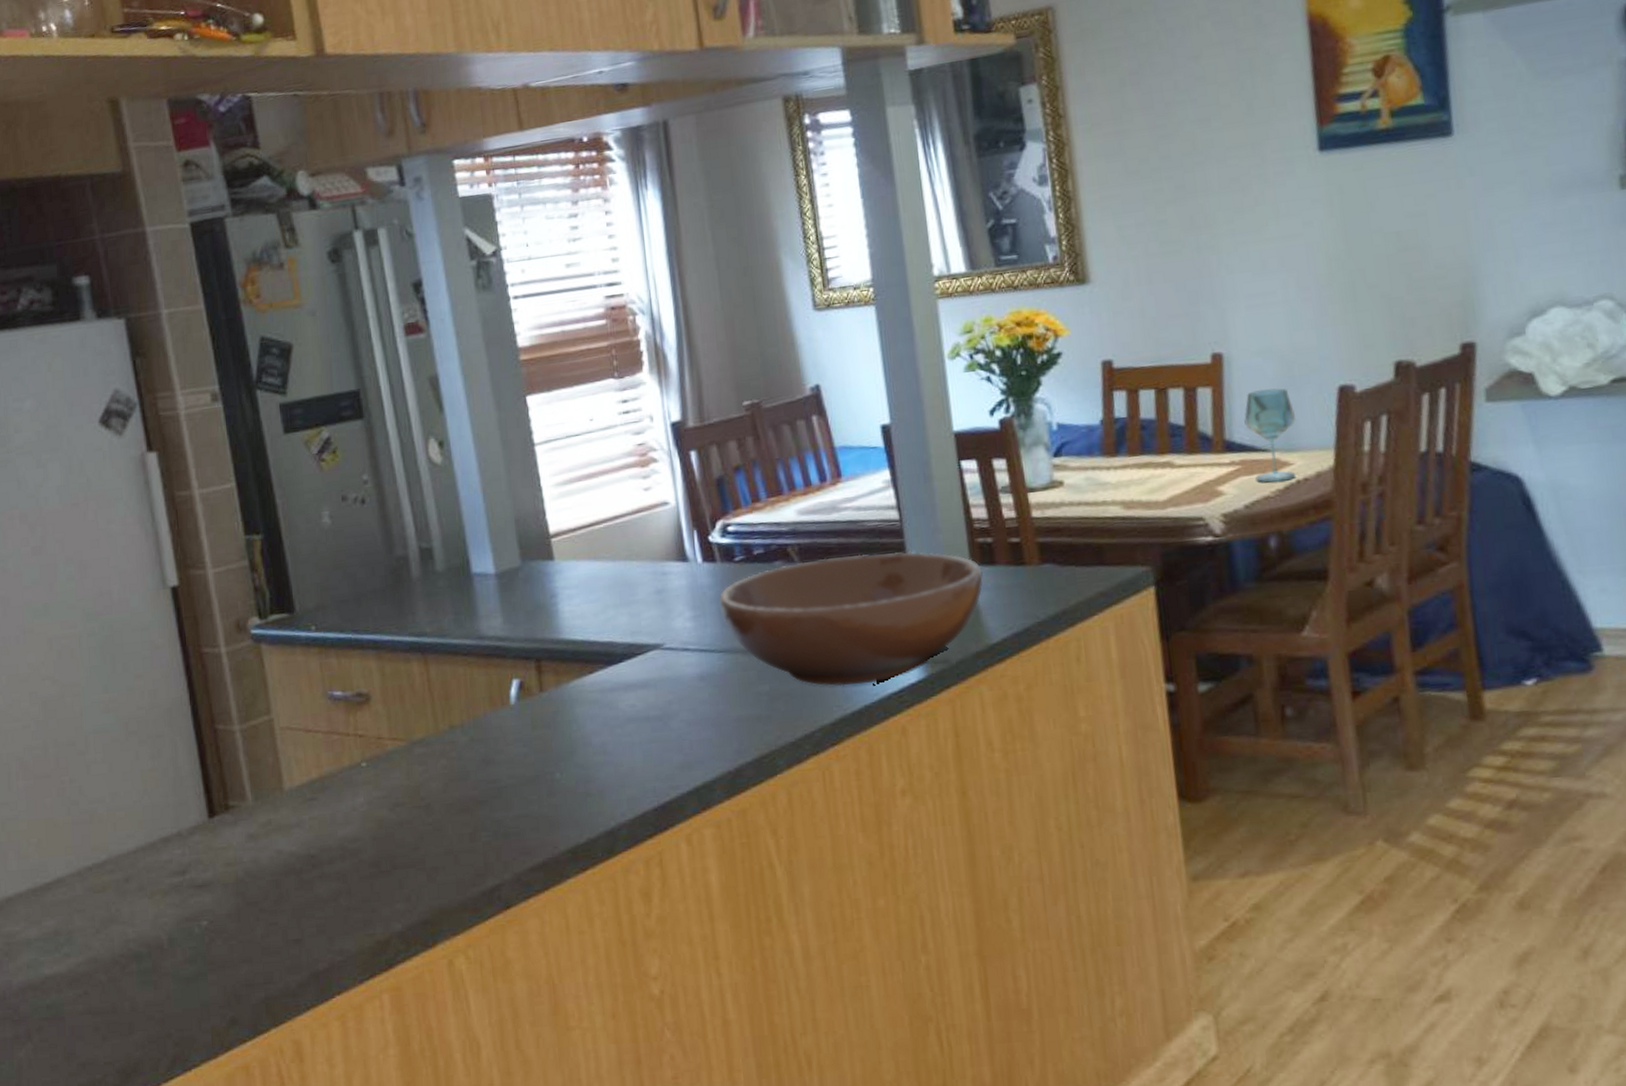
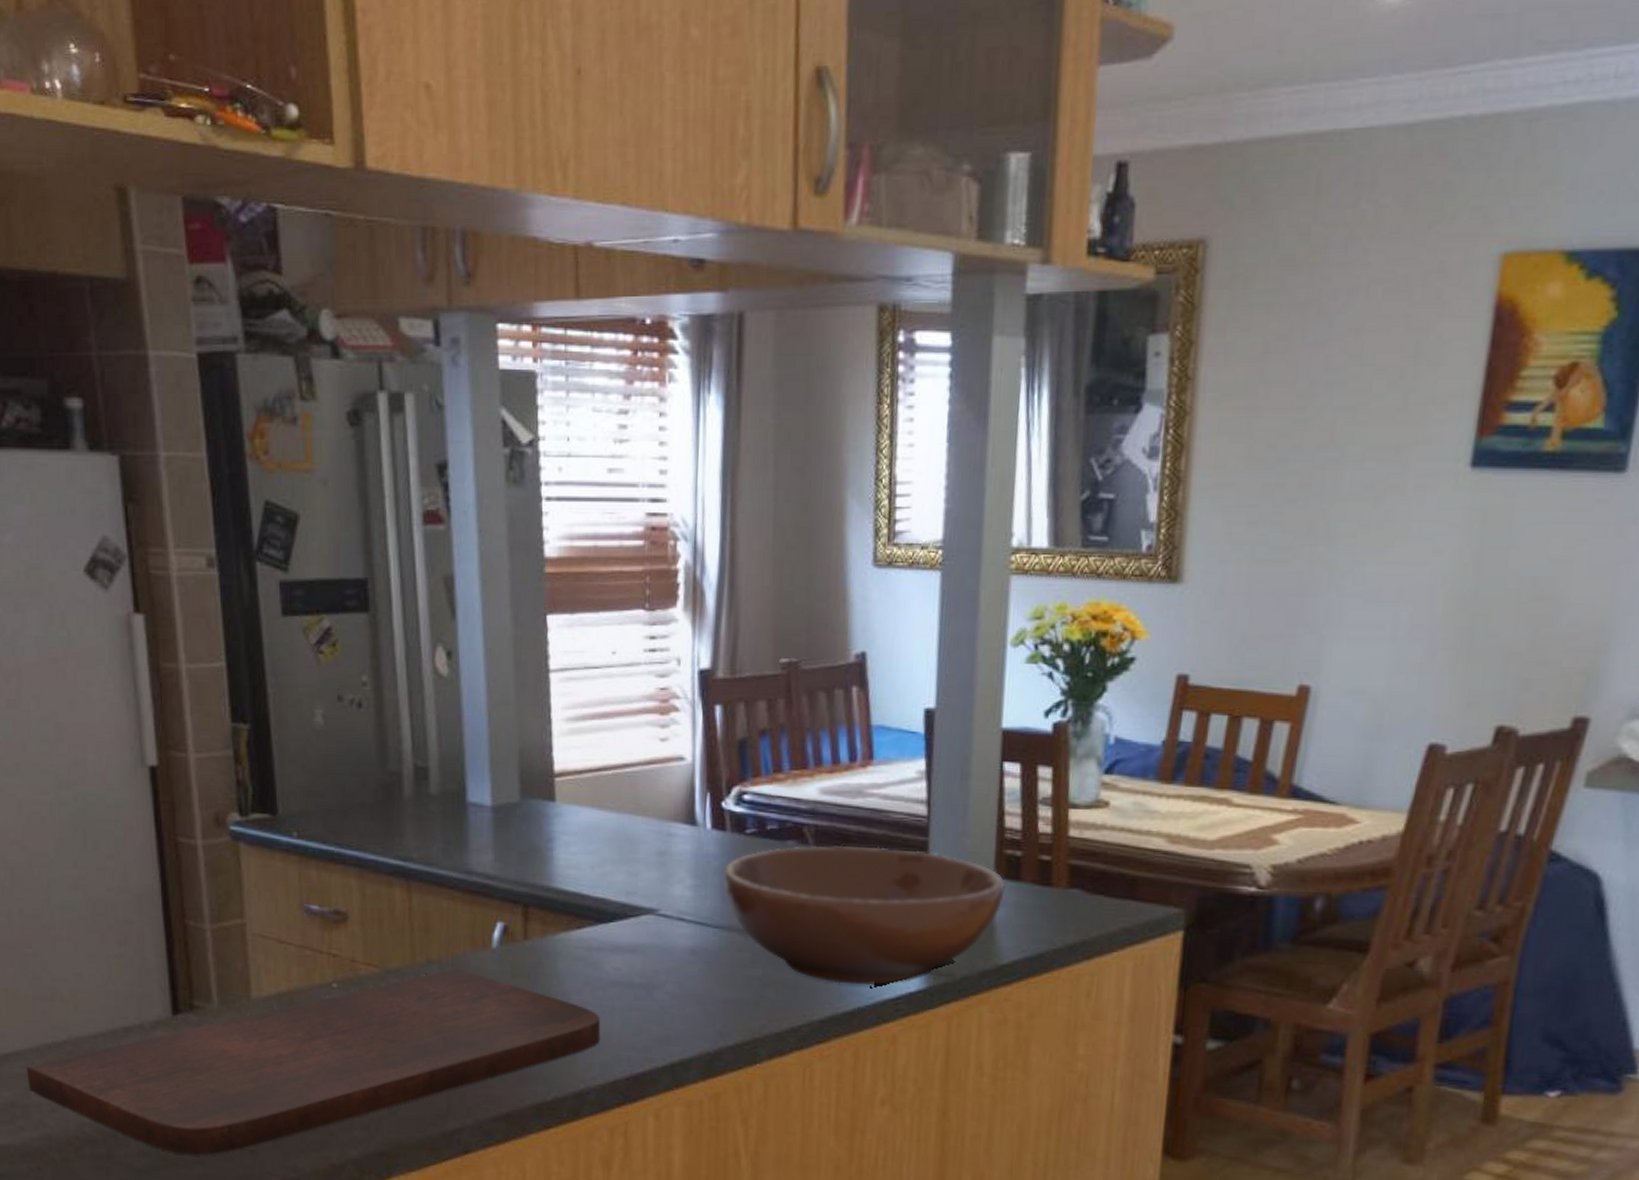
cutting board: none [69,729,625,956] -> present [27,968,601,1156]
wine glass: present [1244,388,1296,483] -> none [1316,735,1374,840]

